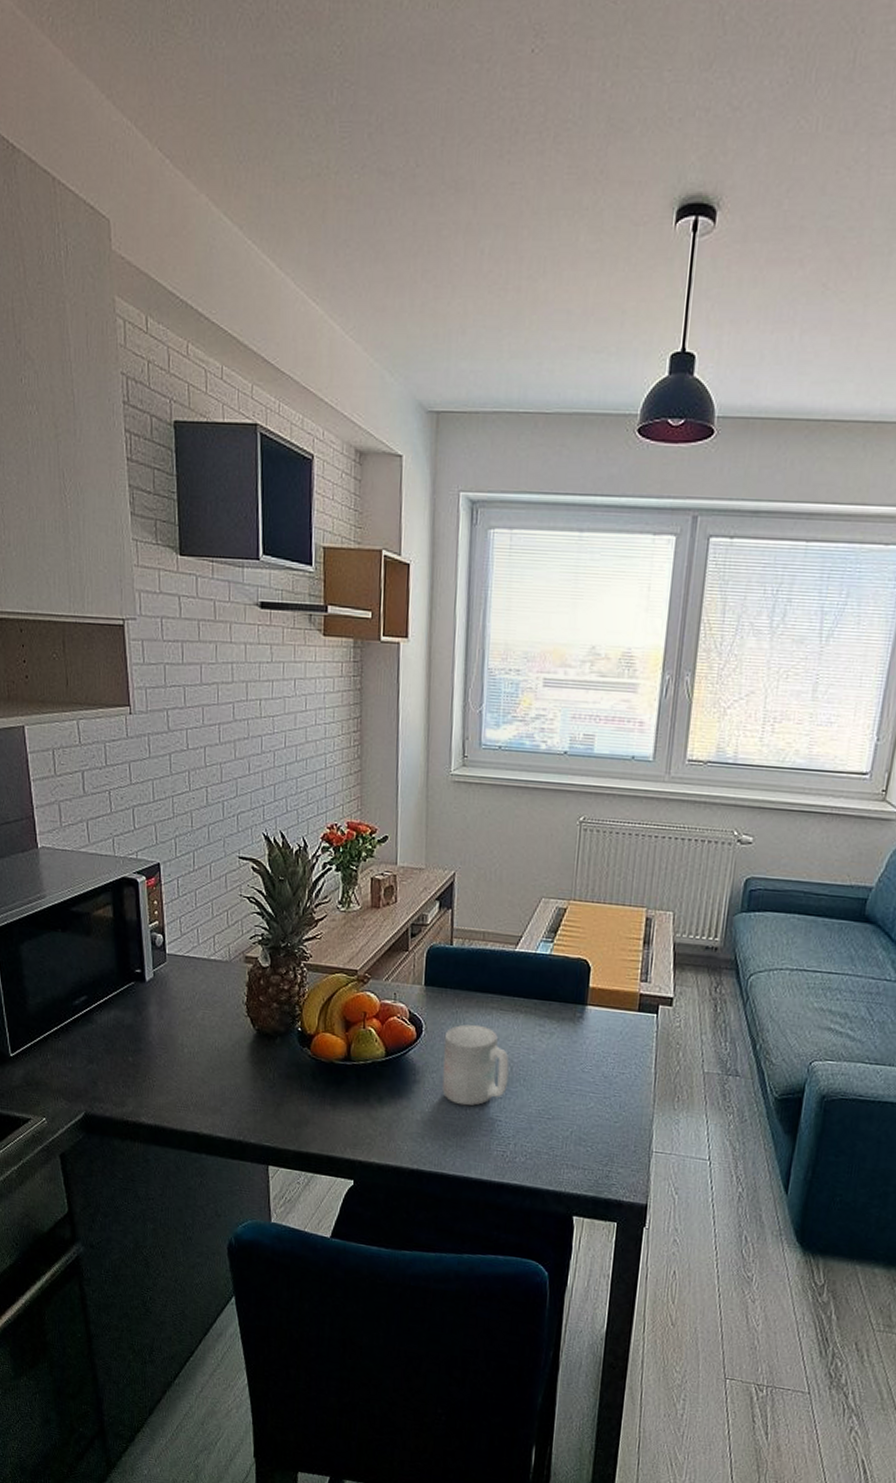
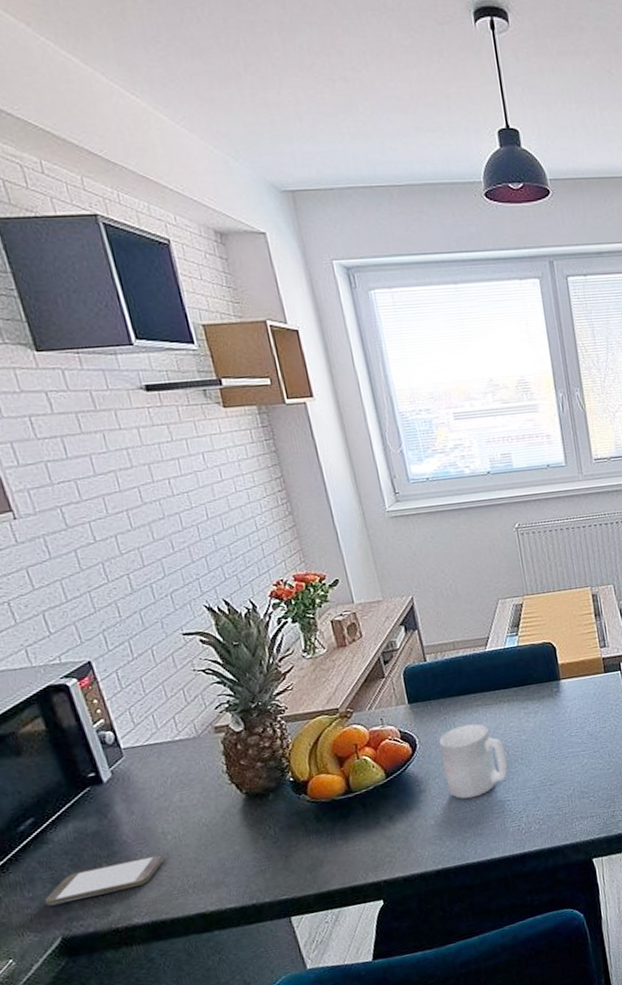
smartphone: none [79,1057,178,1088] -> present [44,854,165,906]

